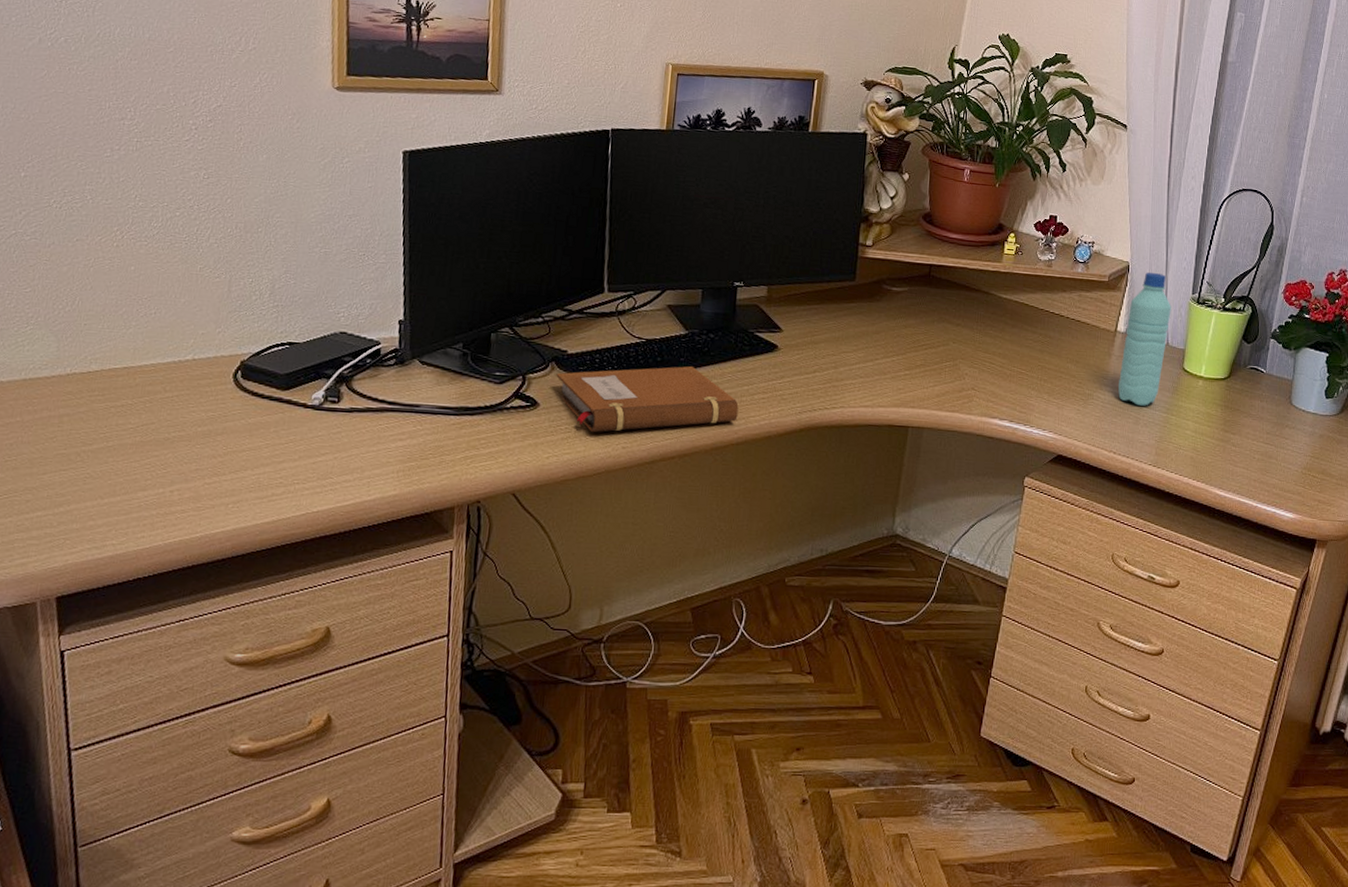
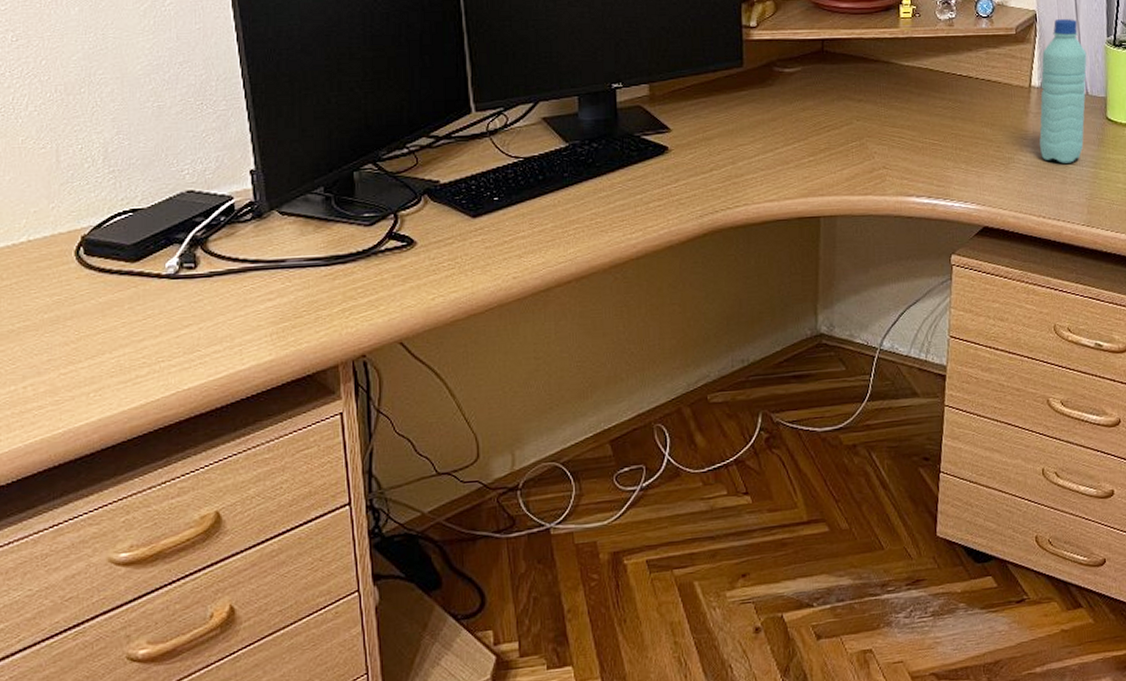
notebook: present [556,366,739,432] -> none [431,181,634,265]

